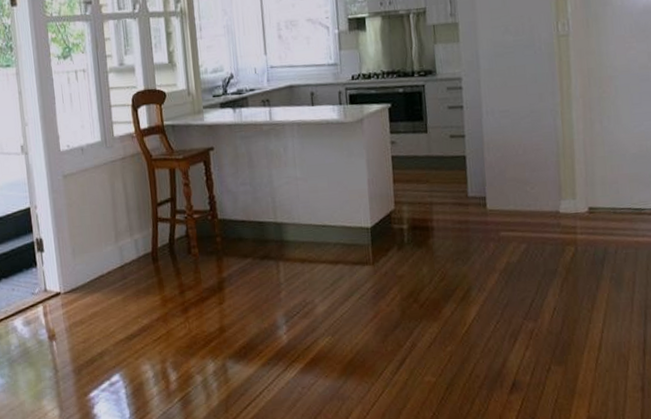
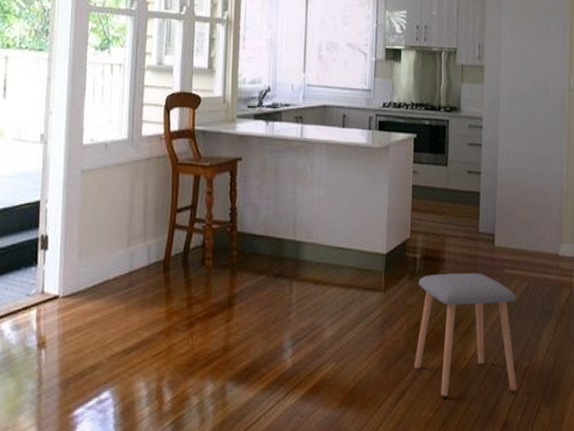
stool: none [408,238,524,363] -> present [414,273,517,398]

